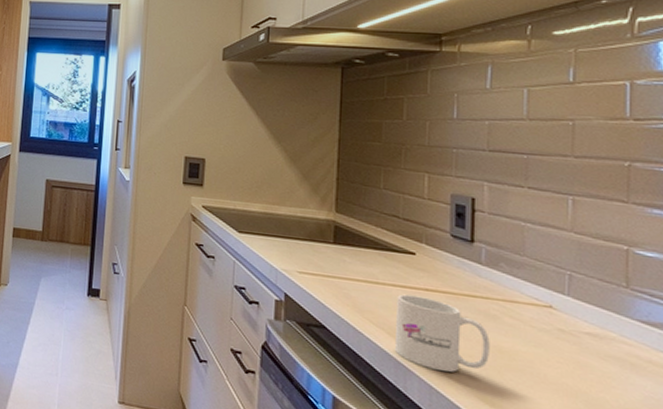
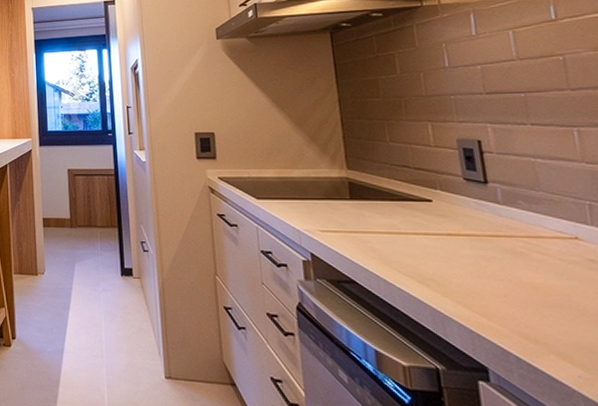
mug: present [395,294,490,372] -> none [421,241,525,315]

